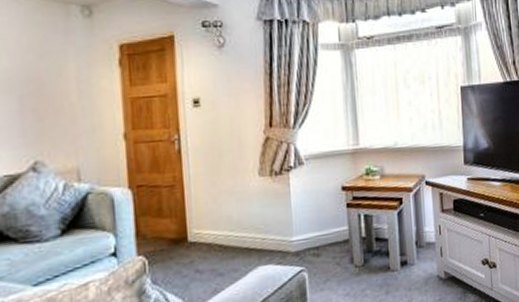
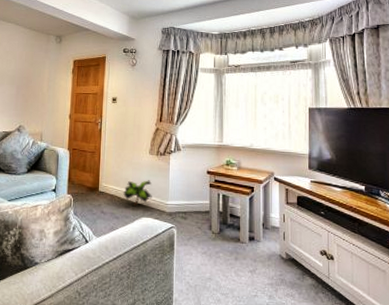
decorative plant: none [226,212,270,255] -> present [123,180,152,207]

